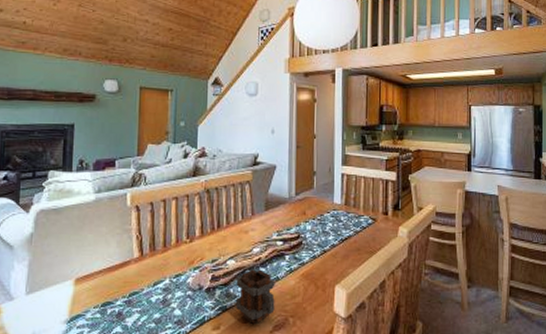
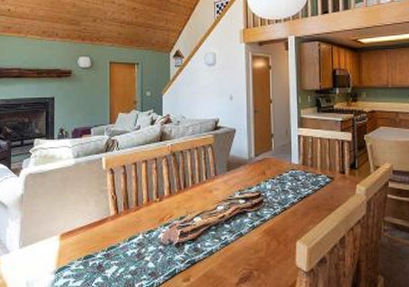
mug: present [235,269,276,325] -> none [203,226,240,277]

